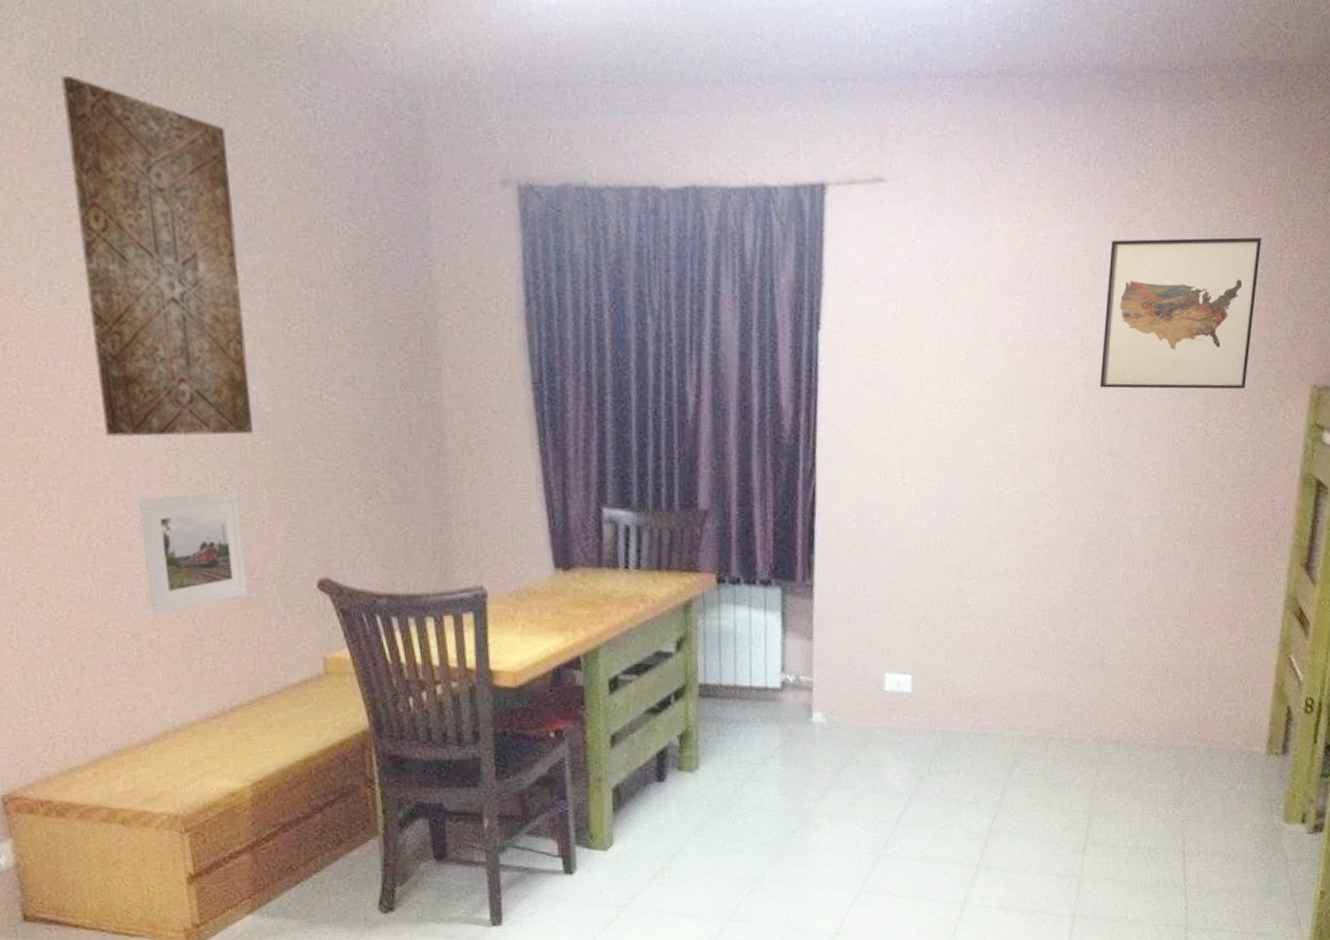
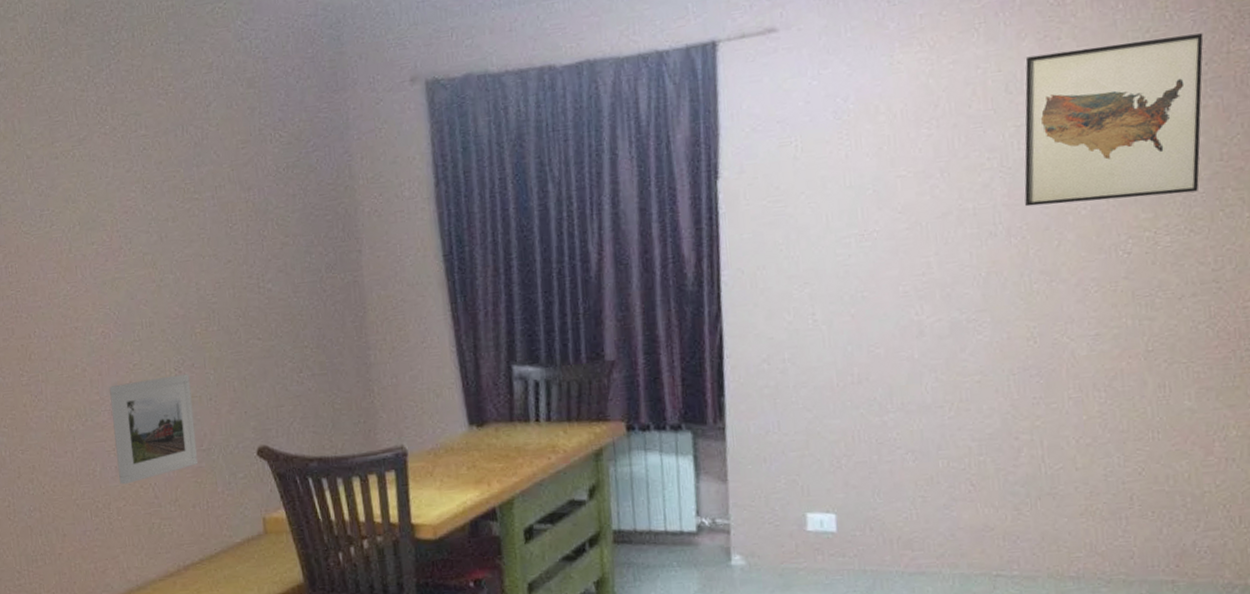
wall art: present [61,76,253,437] -> none [51,41,202,334]

